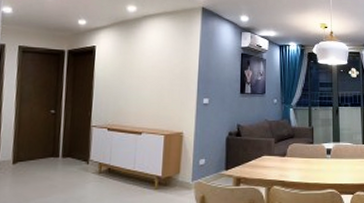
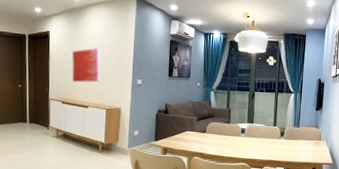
wall art: none [122,64,159,105] -> present [72,48,101,83]

